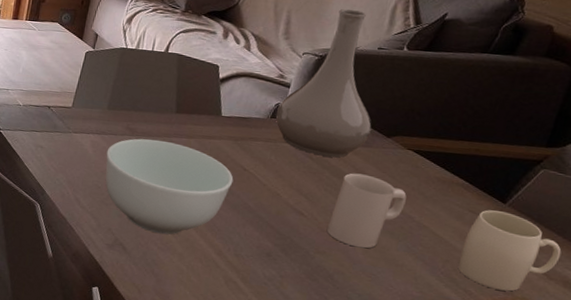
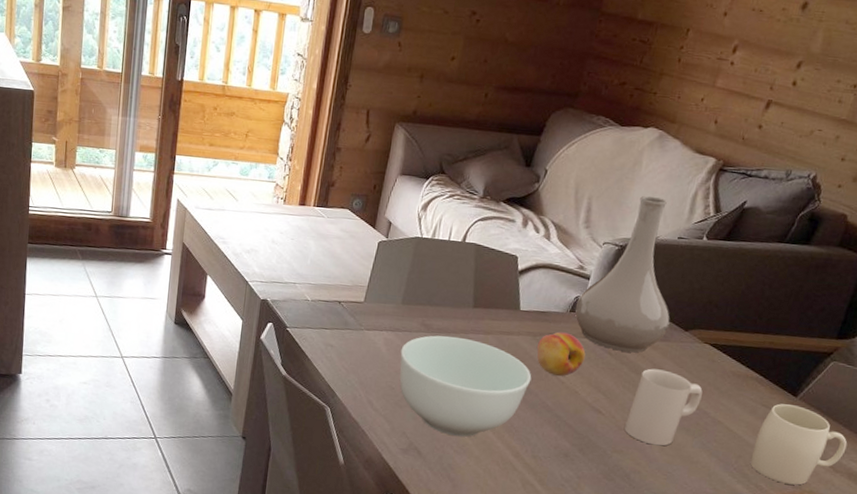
fruit: none [238,136,287,180] -> present [536,331,586,377]

